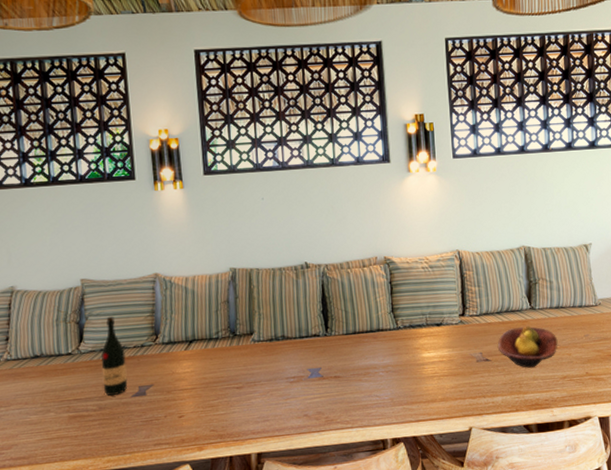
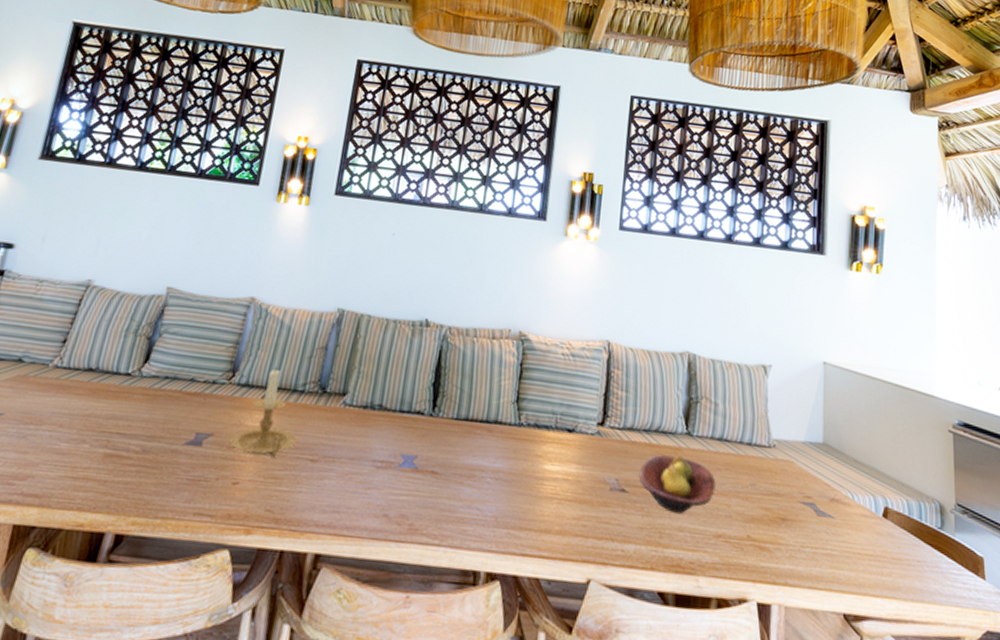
wine bottle: present [101,316,128,396] -> none [154,338,193,438]
candle holder: none [167,324,222,393] -> present [229,367,297,457]

